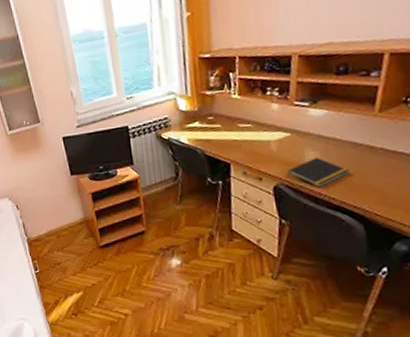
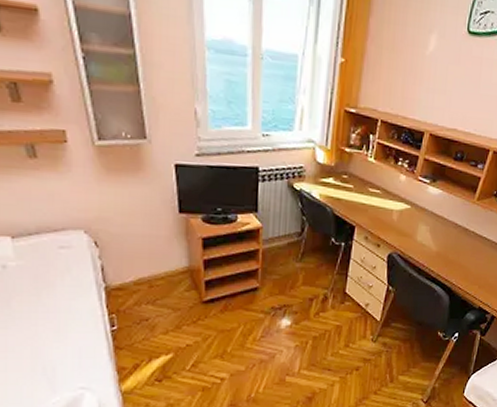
notepad: present [287,157,350,188] -> none [401,232,448,260]

